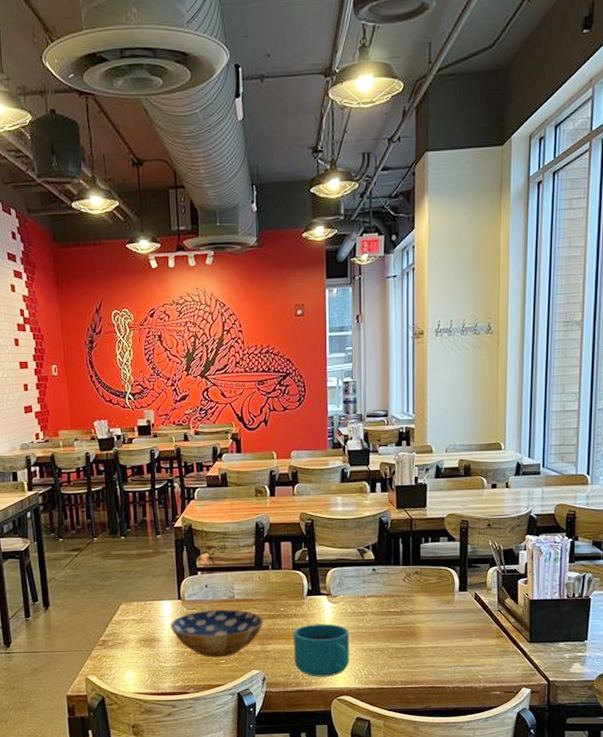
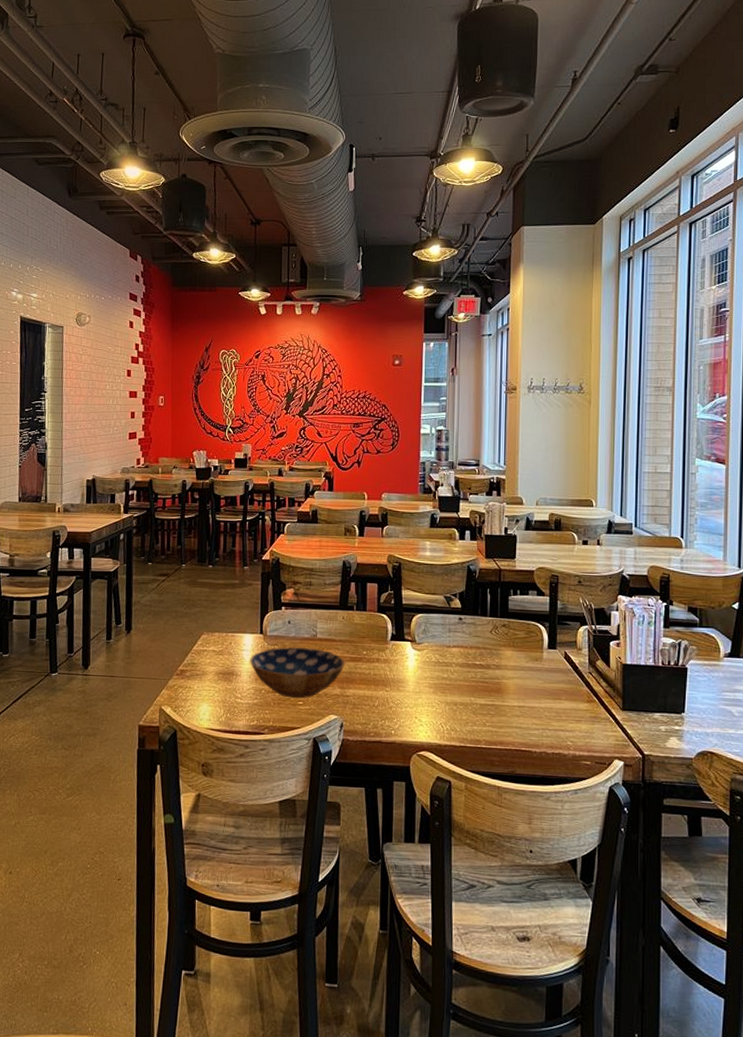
cup: present [293,624,350,677] -> none [374,671,433,729]

